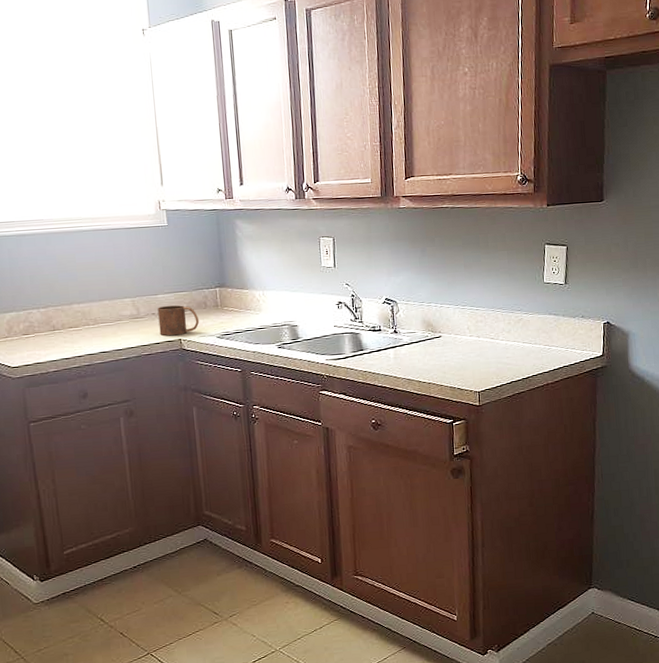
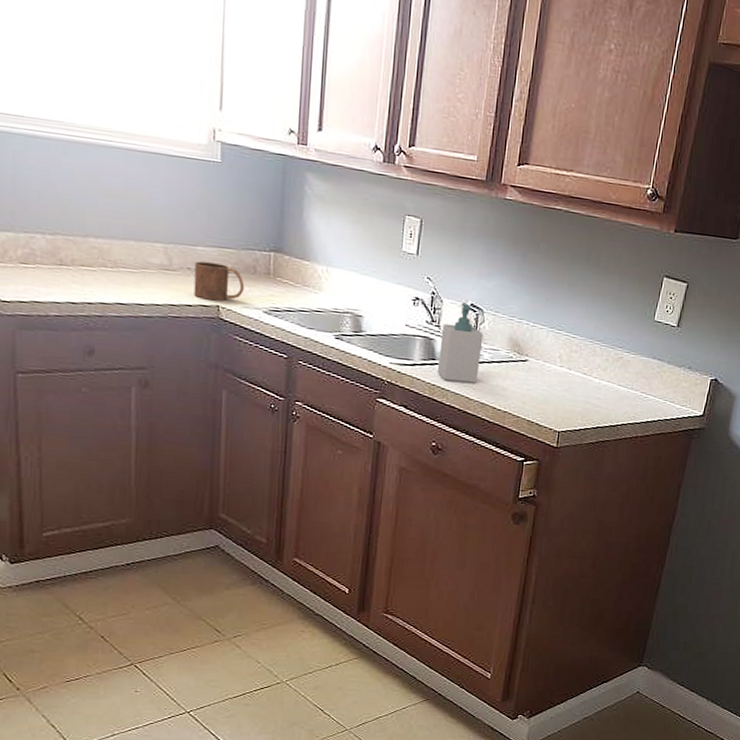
soap bottle: none [365,298,402,366] -> present [437,302,484,383]

